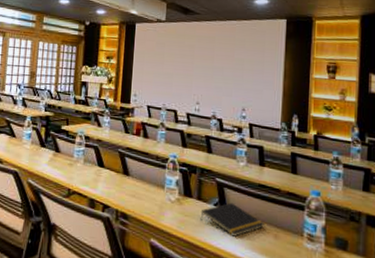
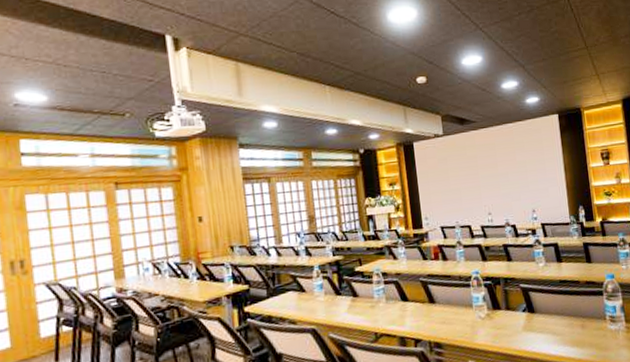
notepad: present [200,202,264,237] -> none [512,304,571,337]

